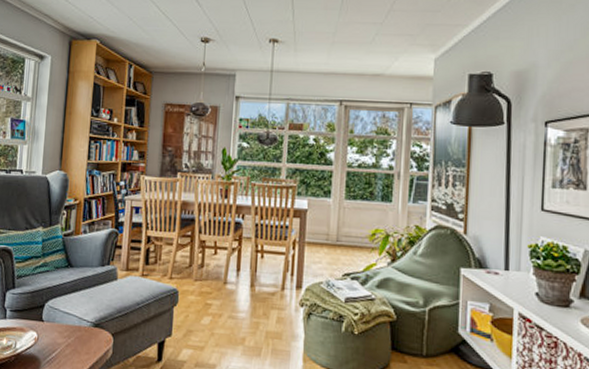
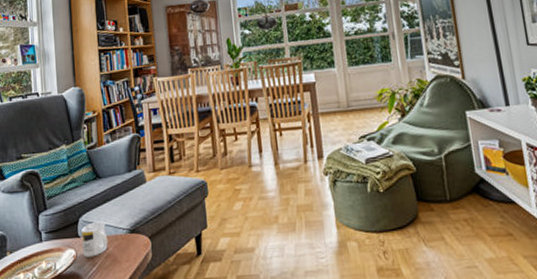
mug: none [44,309,71,343] -> present [82,221,108,257]

